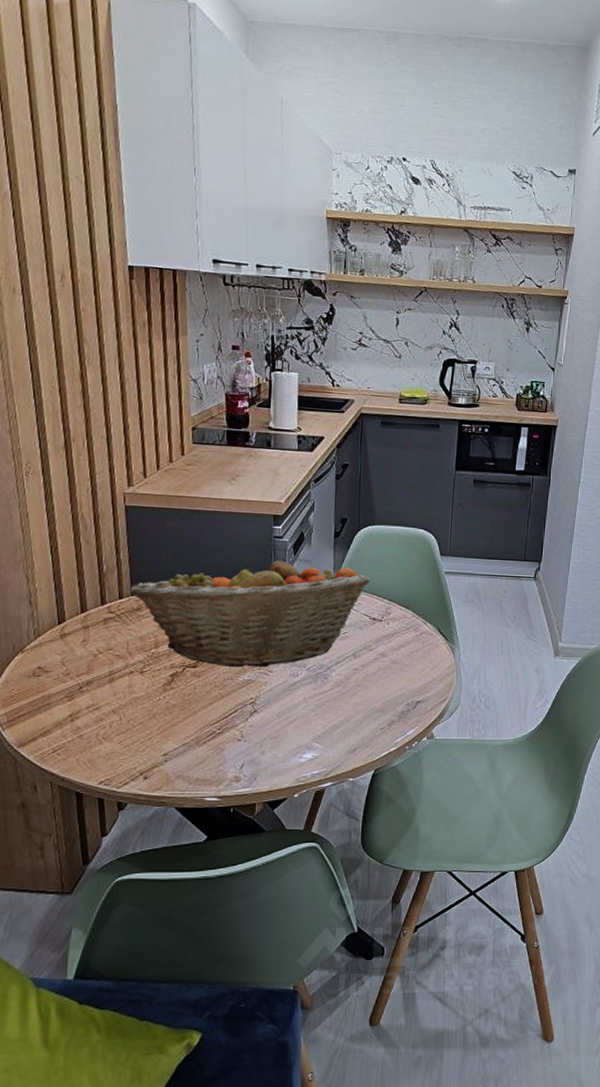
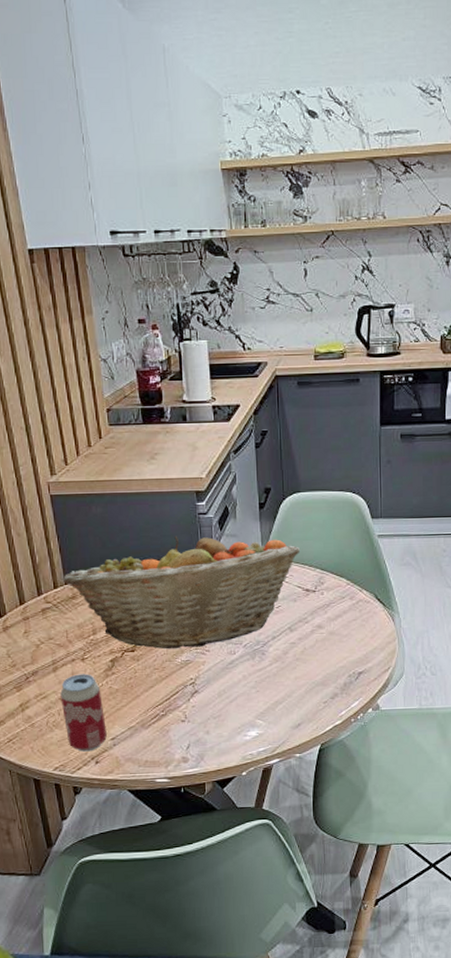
beverage can: none [114,687,159,766] -> present [60,674,107,752]

